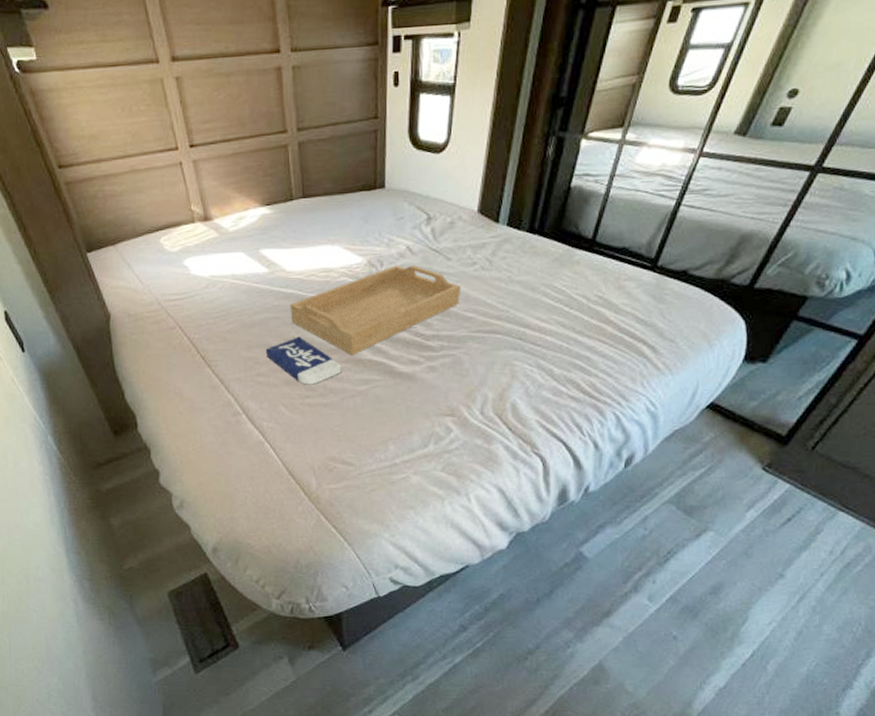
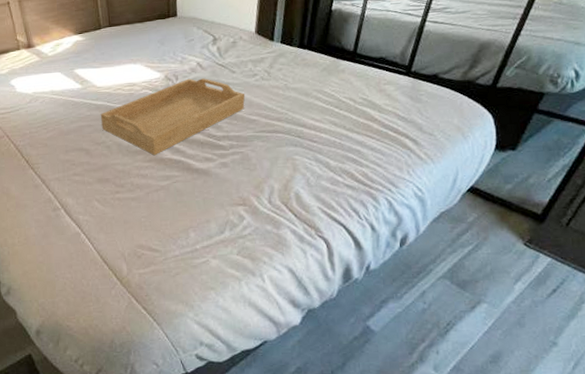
book: present [265,336,342,385] -> none [80,141,146,182]

